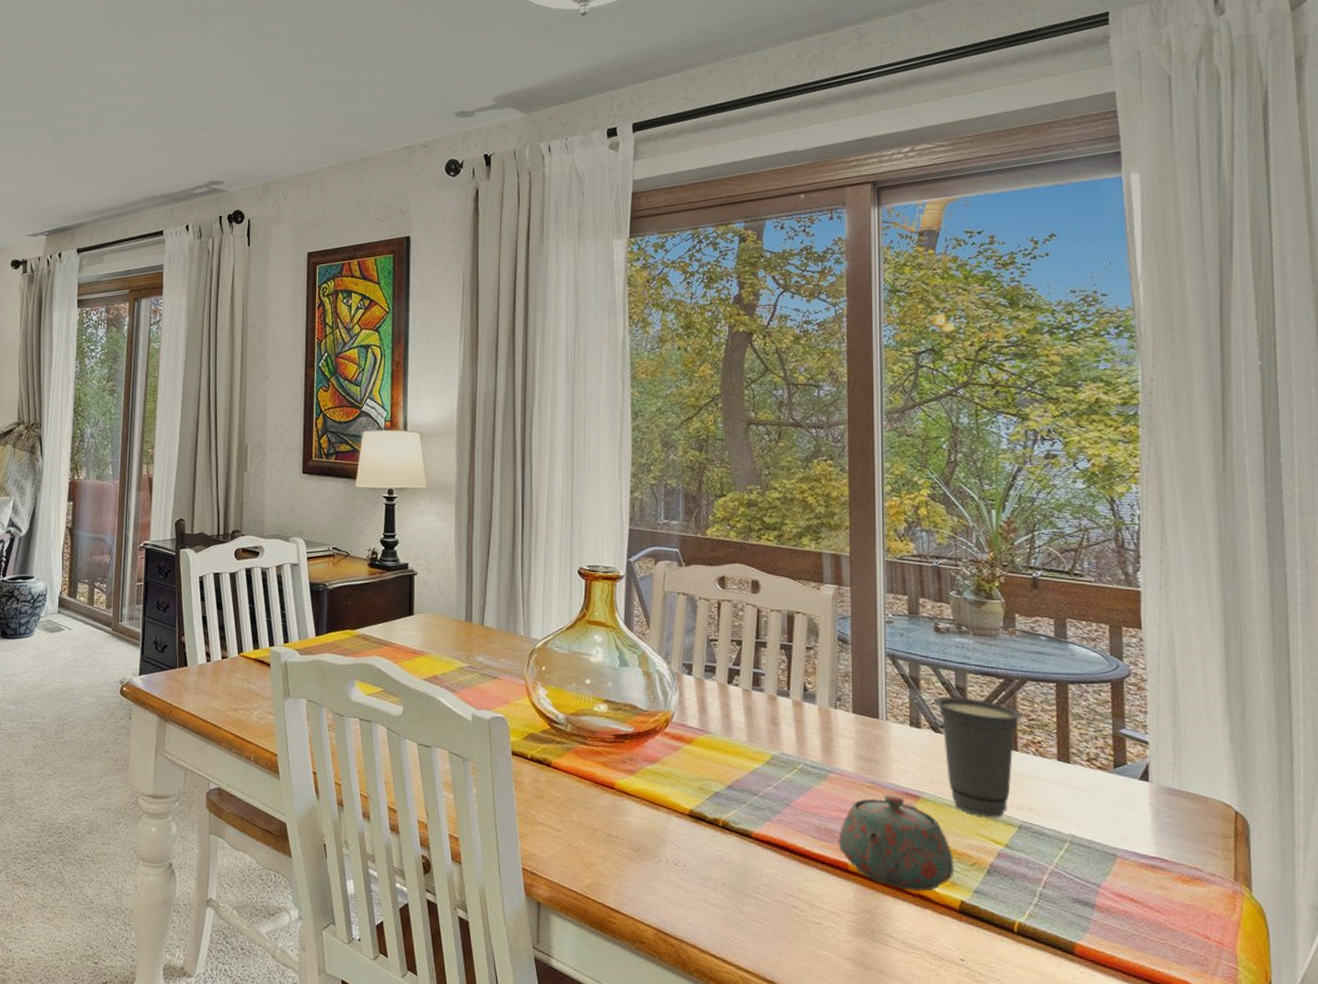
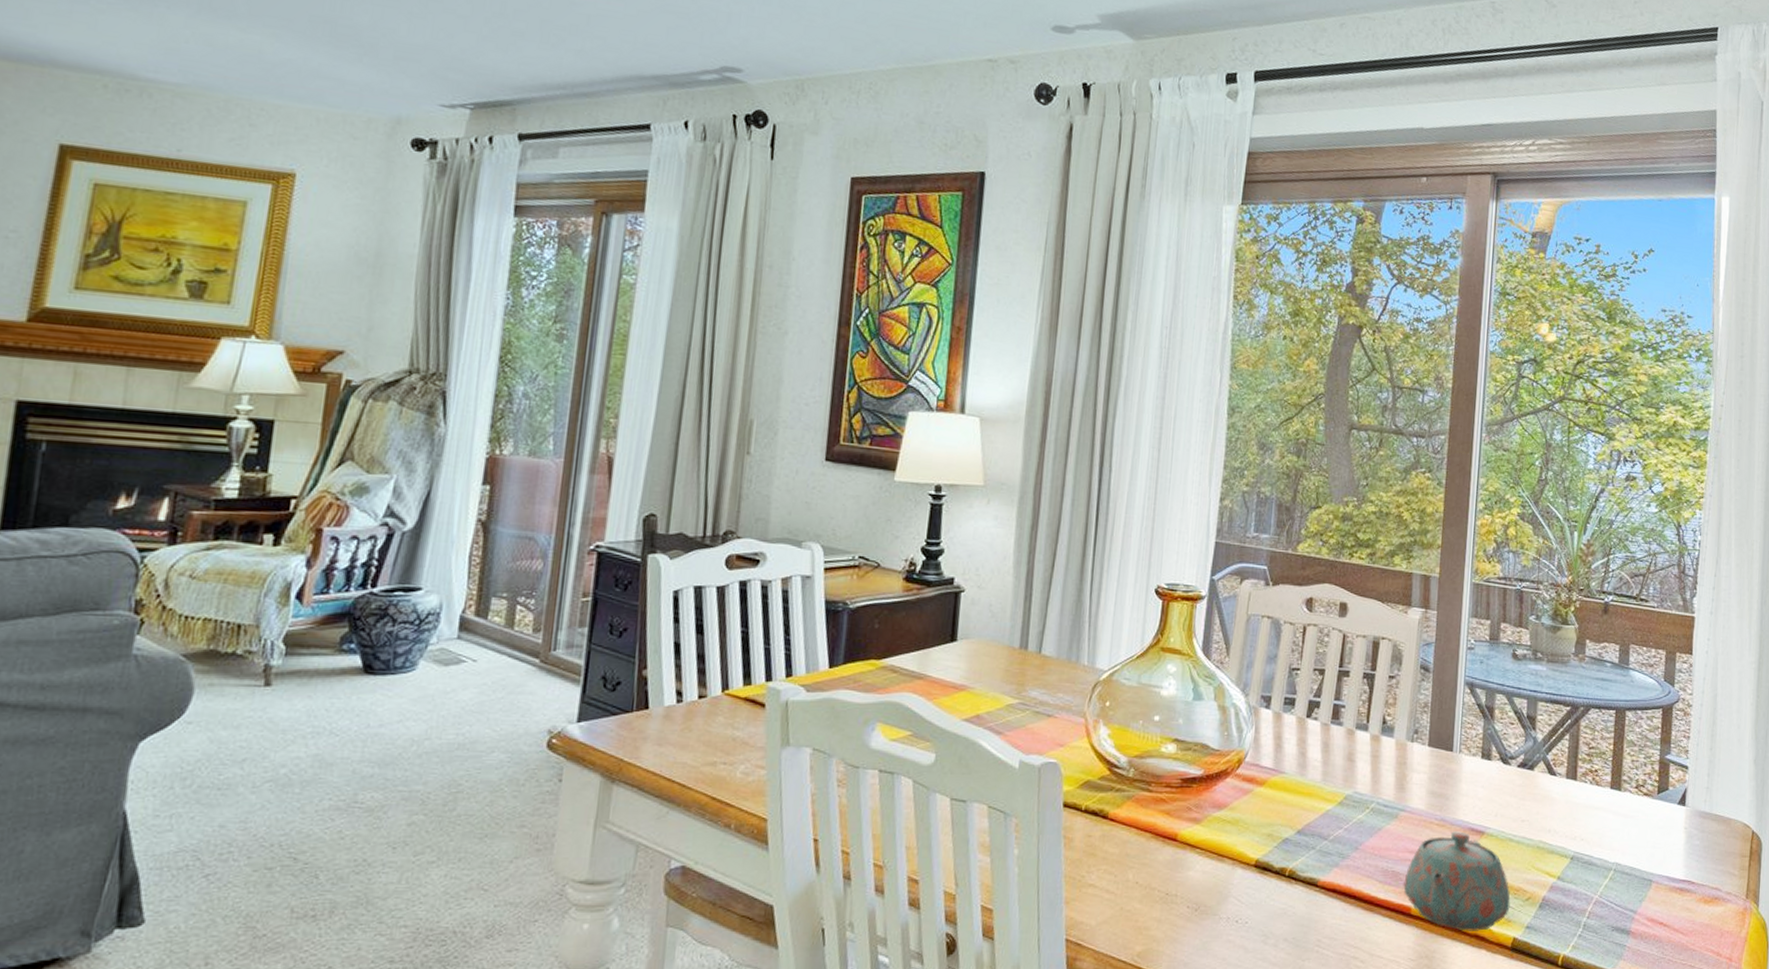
cup: present [933,696,1023,817] -> none [1504,726,1584,849]

